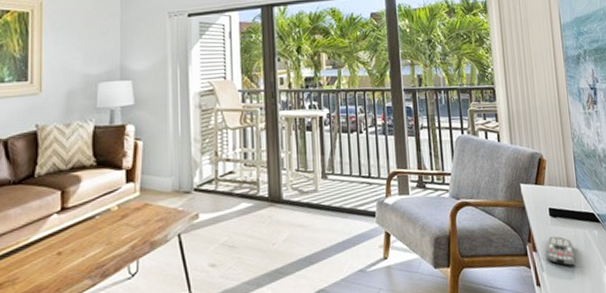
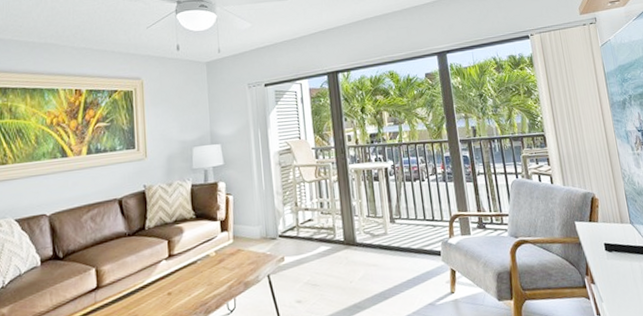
remote control: present [545,236,576,267] -> none [603,269,634,297]

